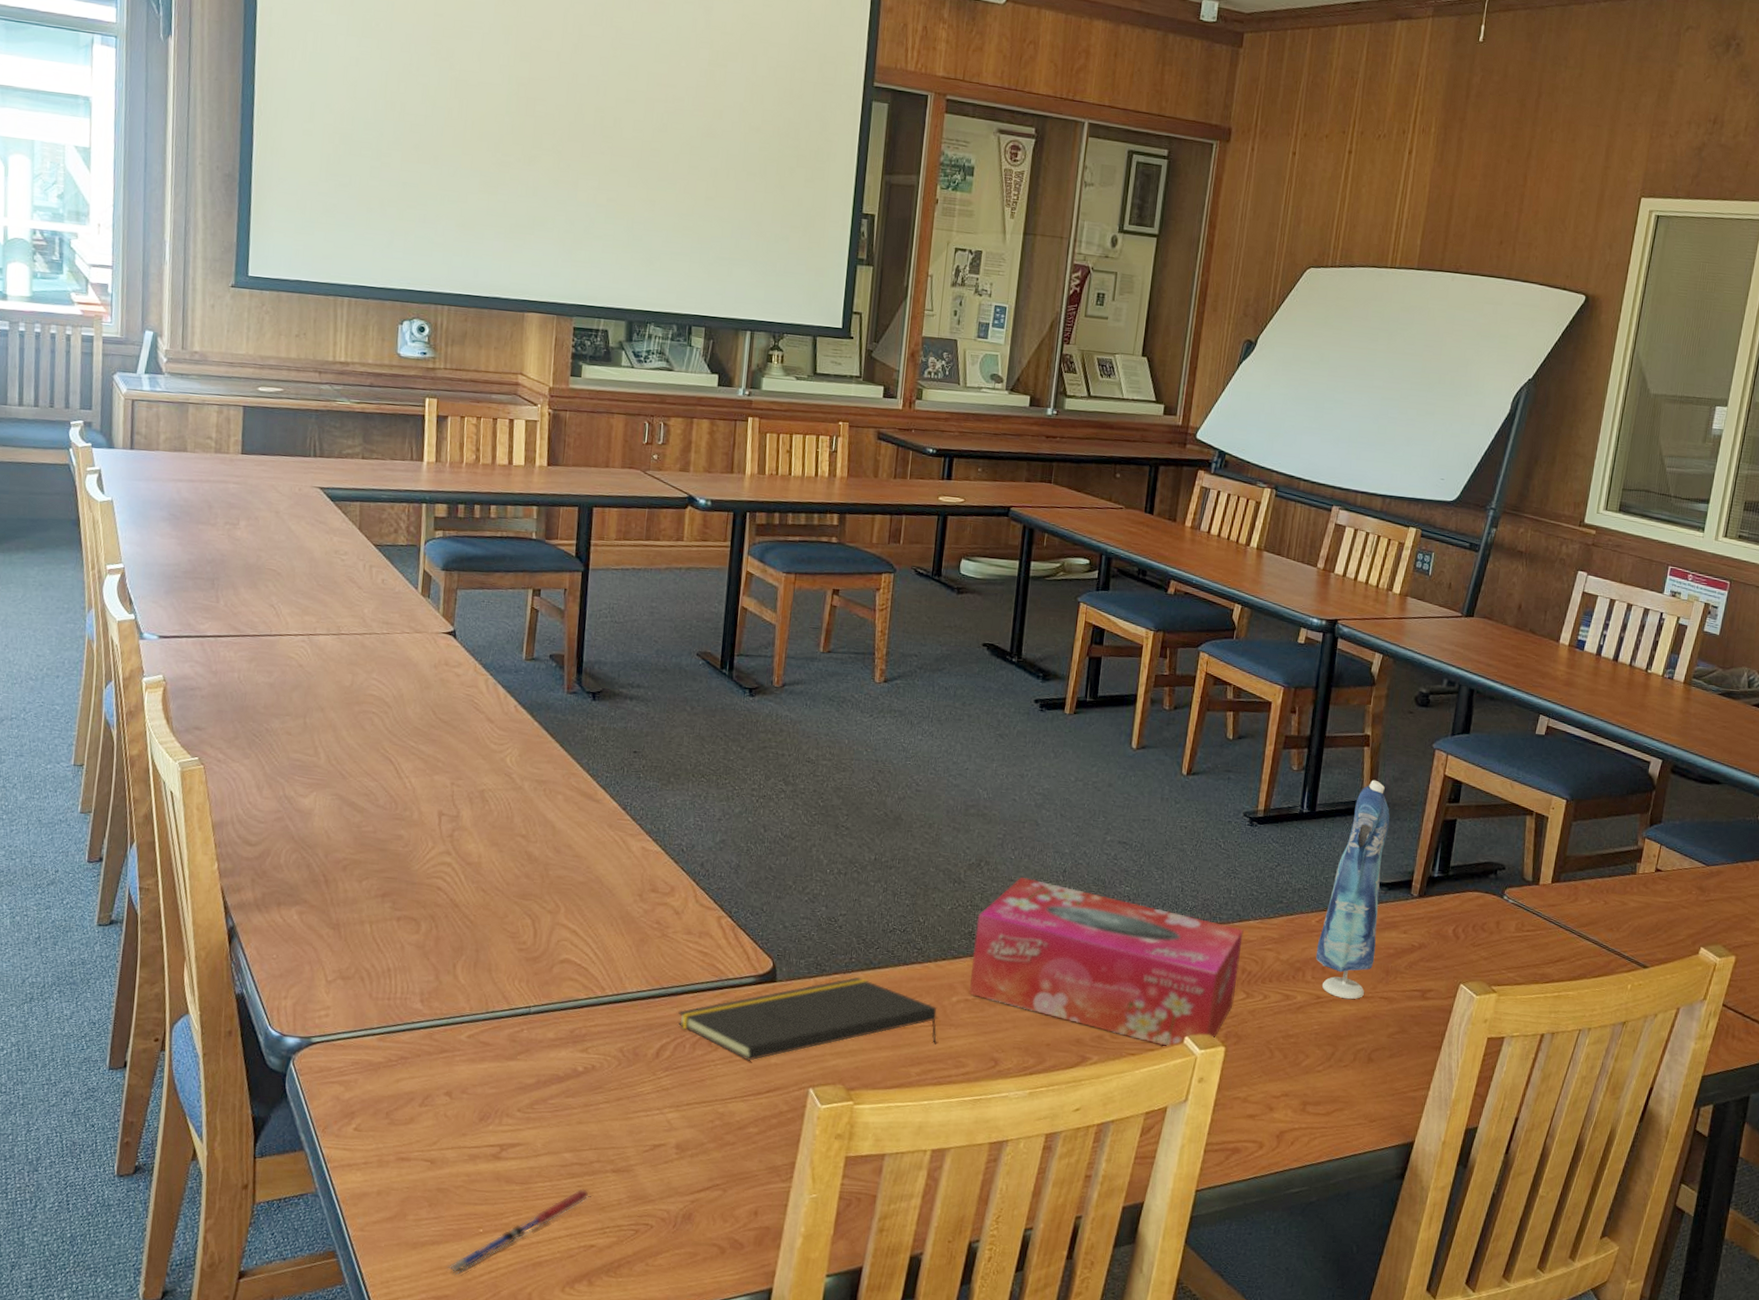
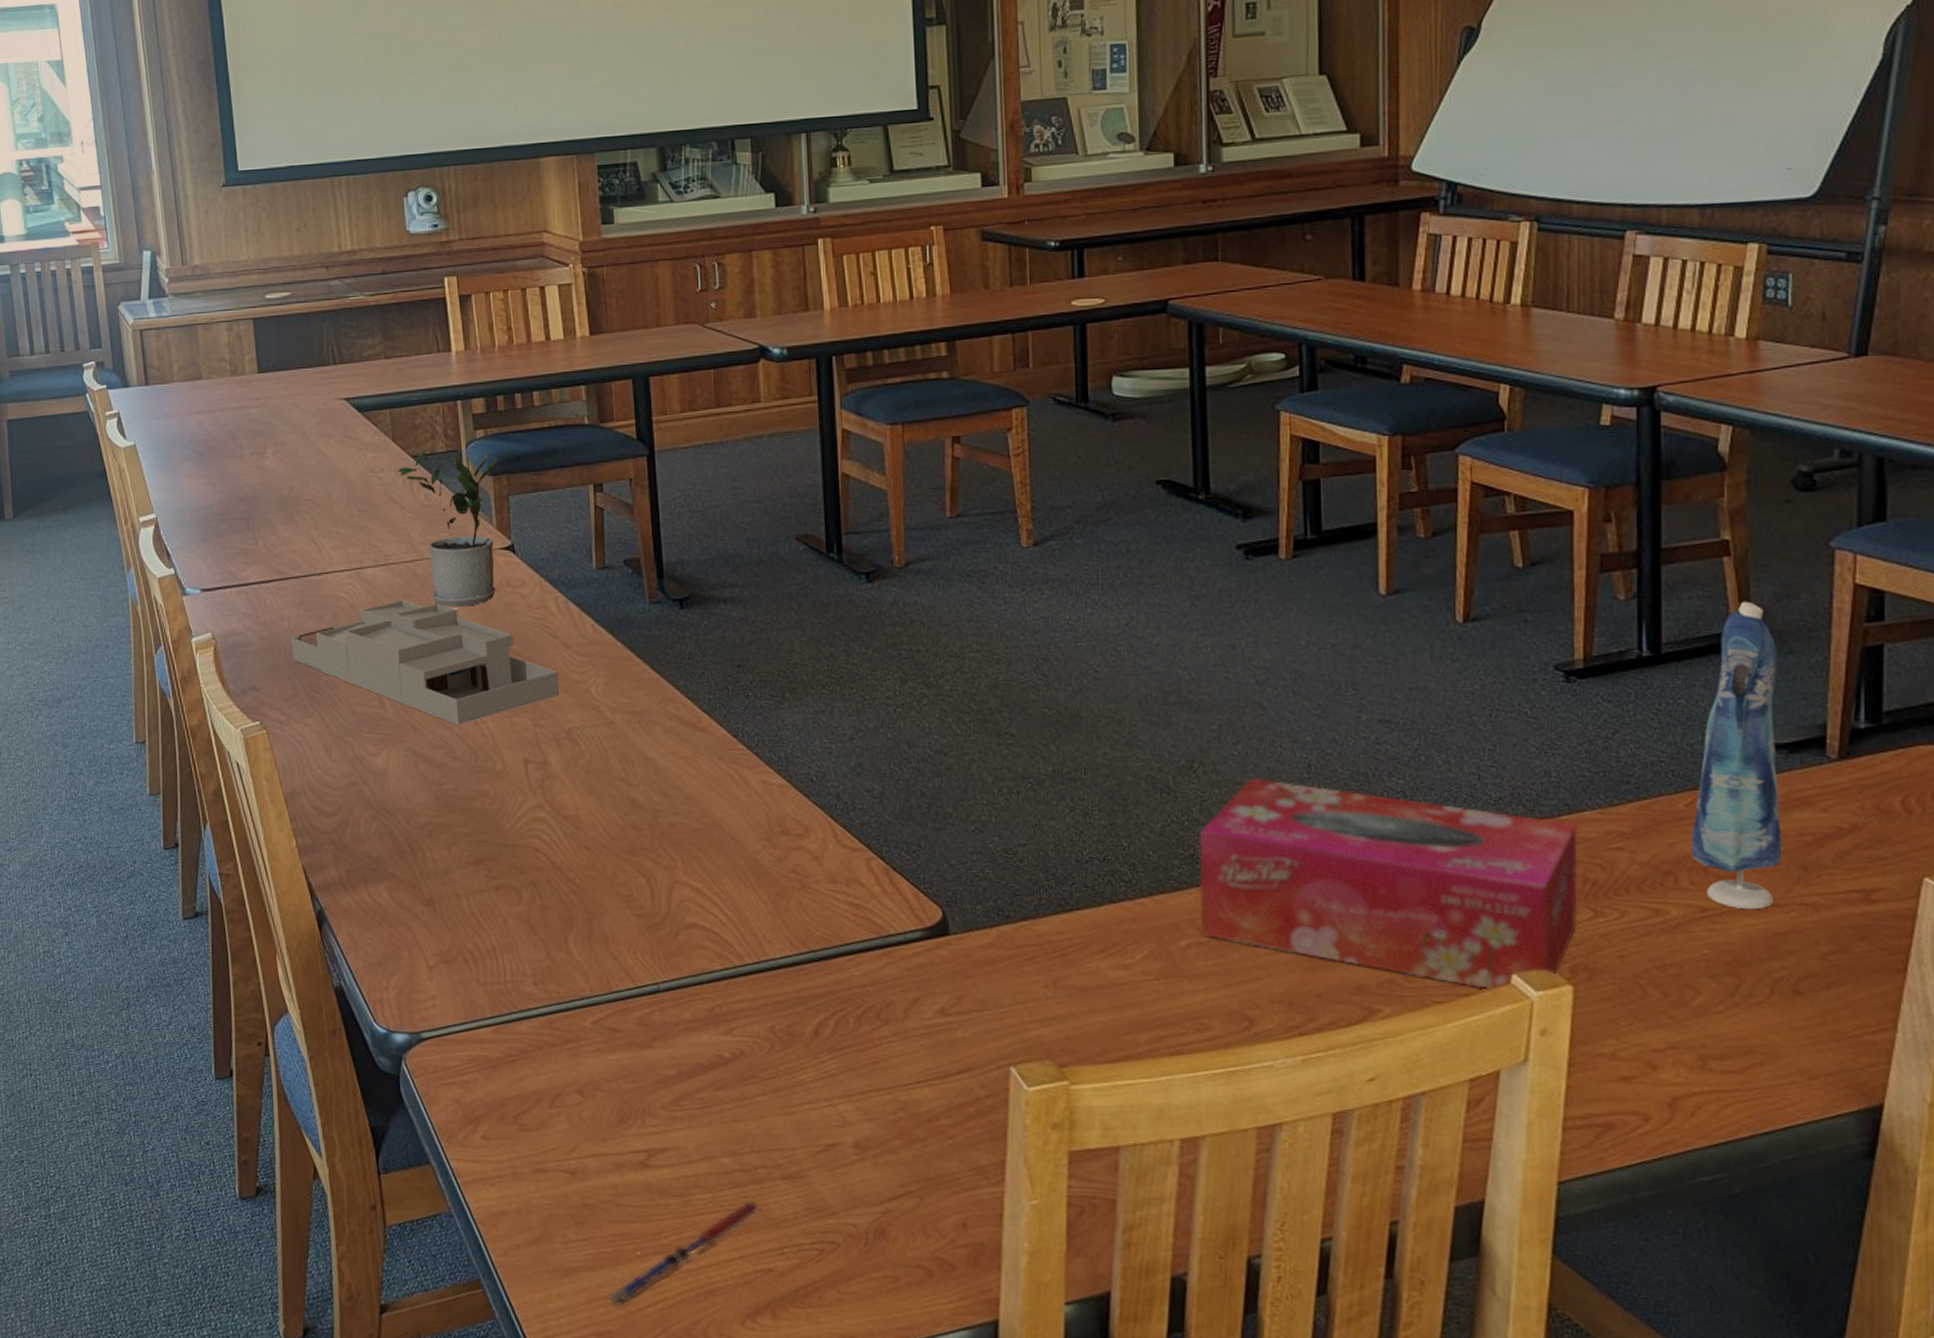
desk organizer: none [238,665,479,778] -> present [291,599,560,726]
potted plant: none [360,542,453,678] -> present [398,451,499,607]
notepad: present [678,977,938,1061] -> none [834,922,1167,1035]

